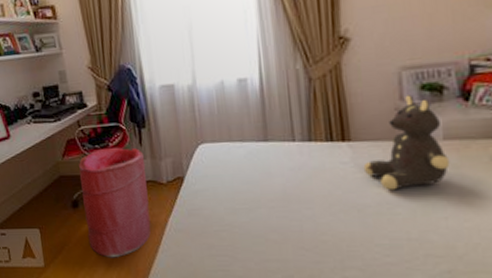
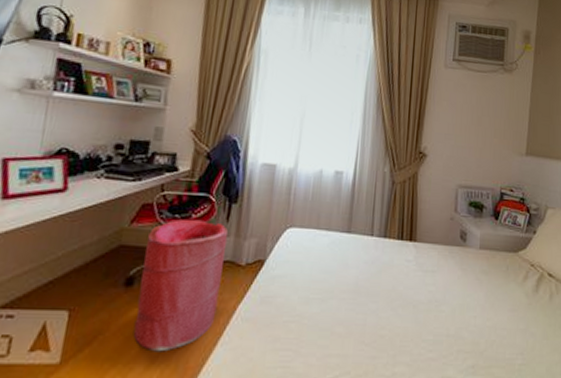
teddy bear: present [363,95,451,191] -> none [422,208,482,289]

